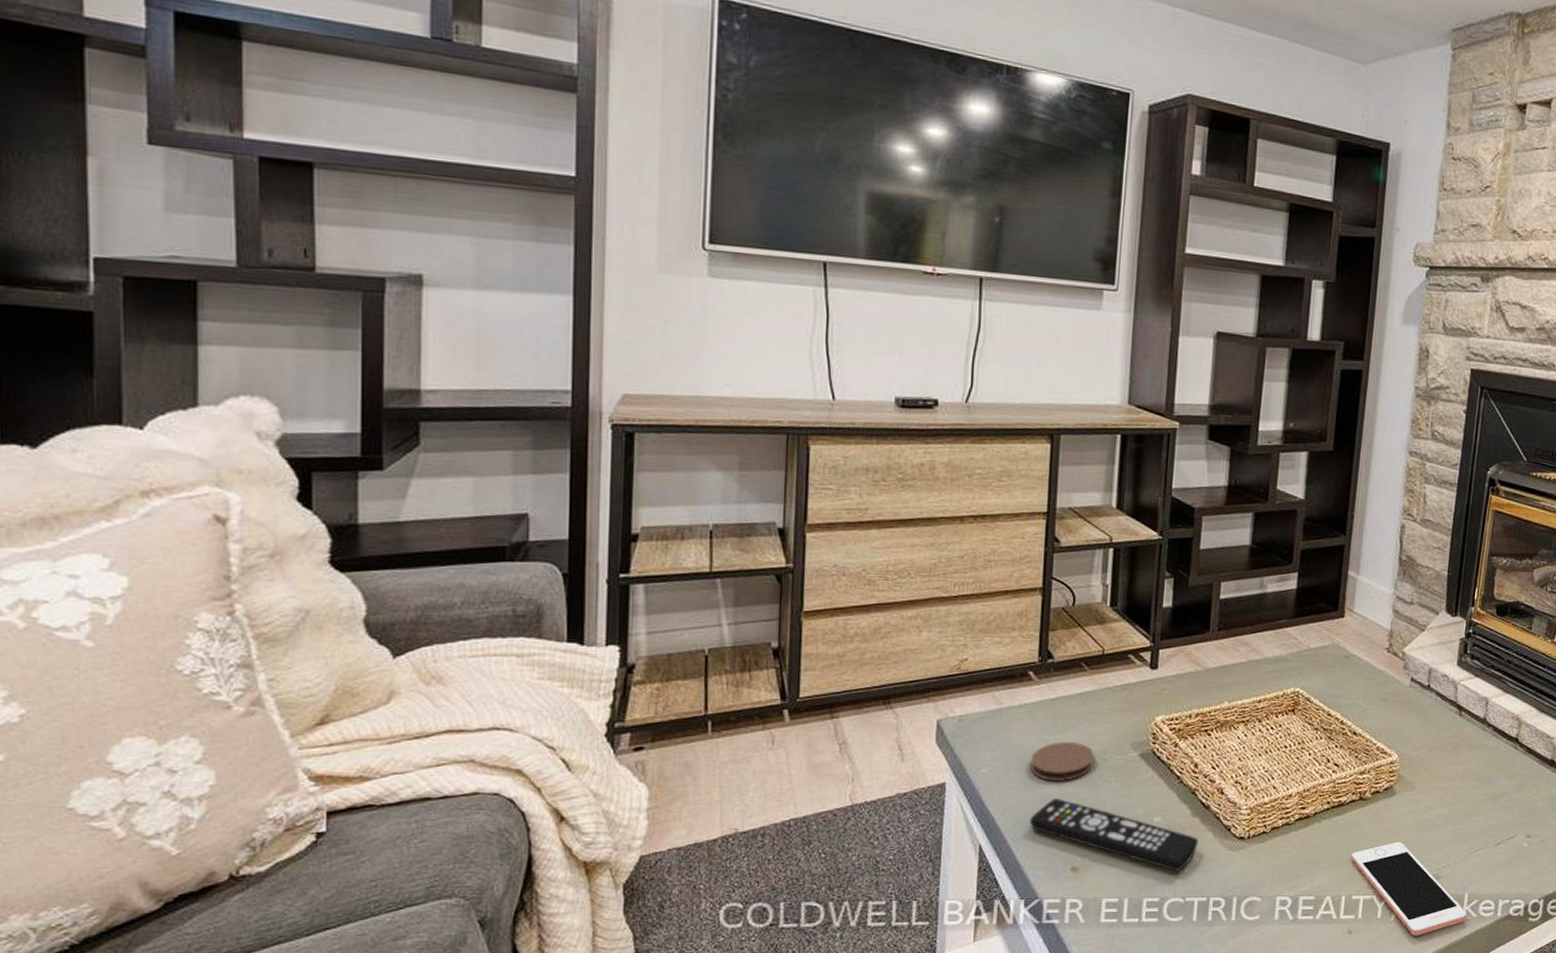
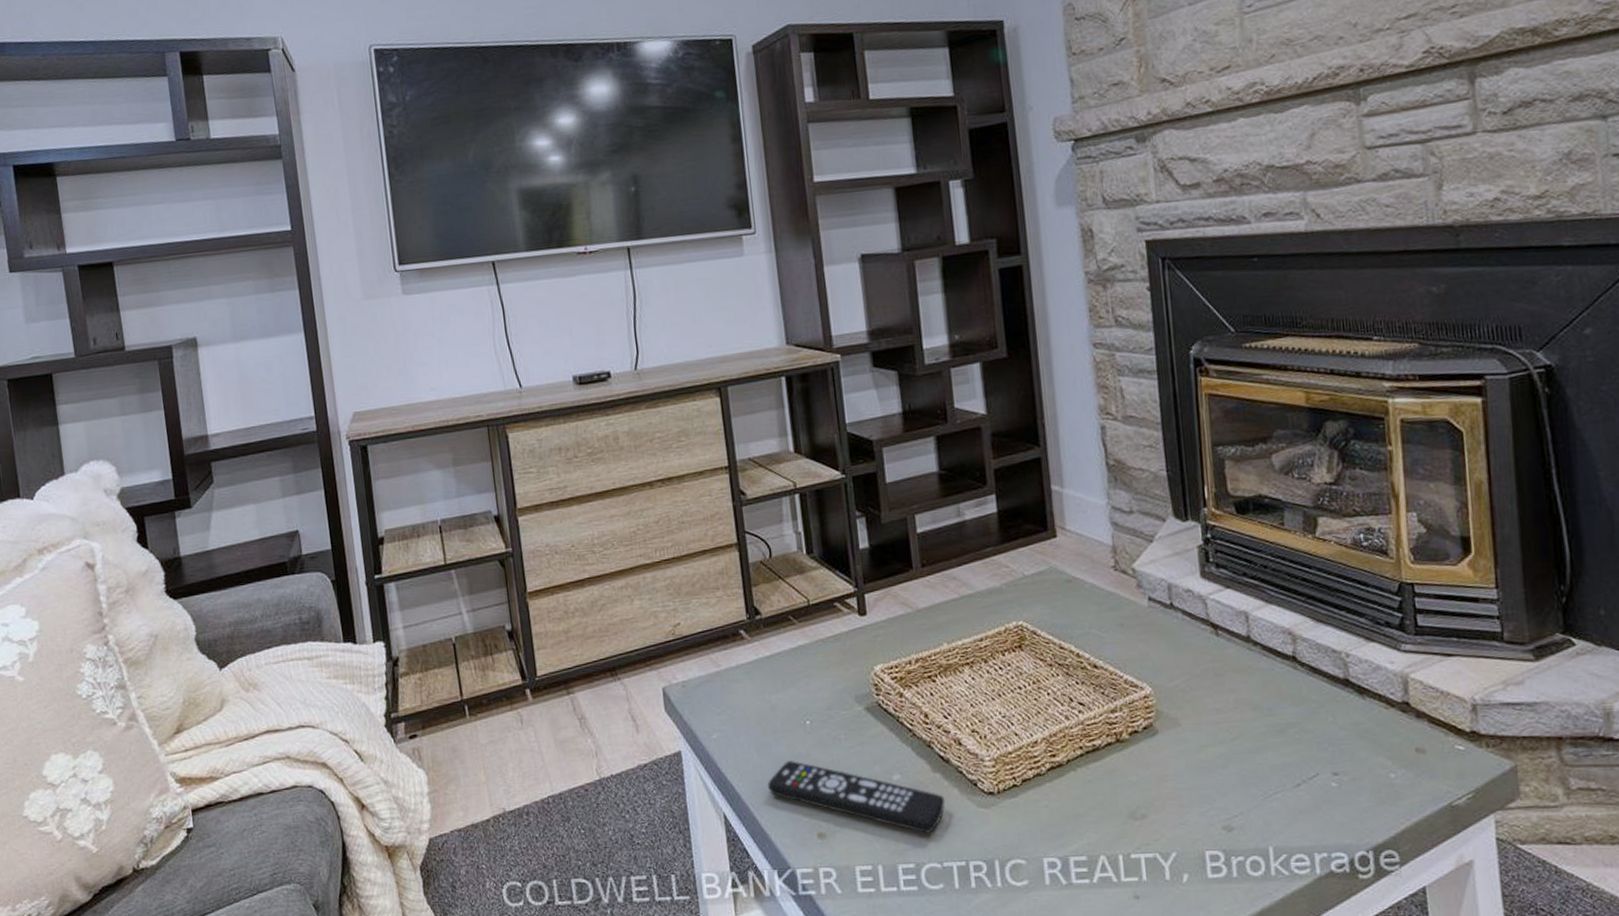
coaster: present [1031,741,1095,782] -> none [757,699,822,743]
cell phone: present [1351,842,1467,936] -> none [1120,789,1277,900]

